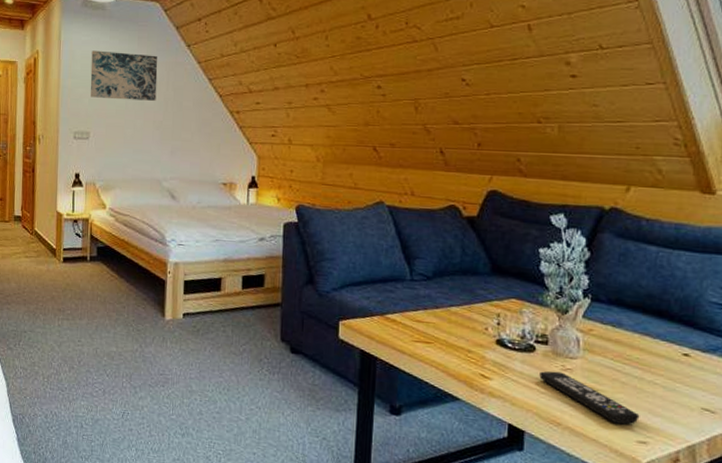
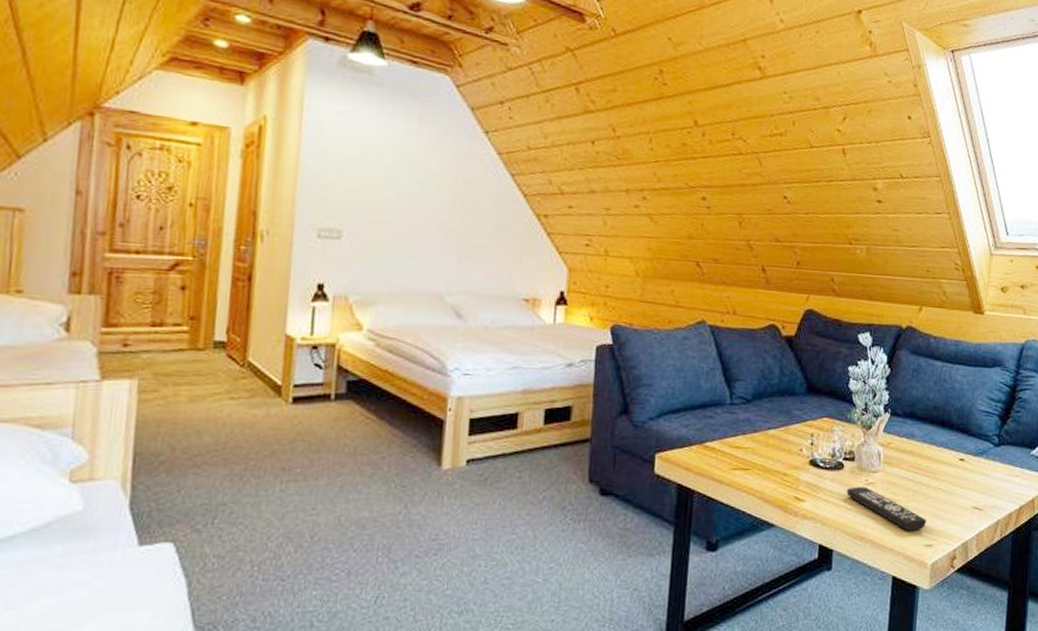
wall art: present [90,50,158,101] -> none [346,124,445,196]

